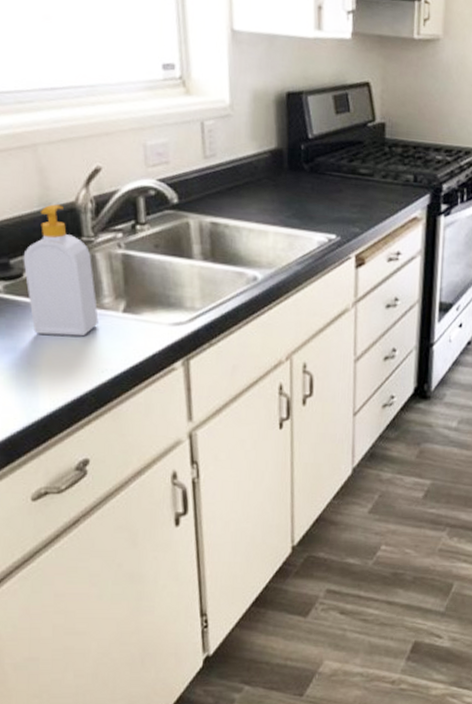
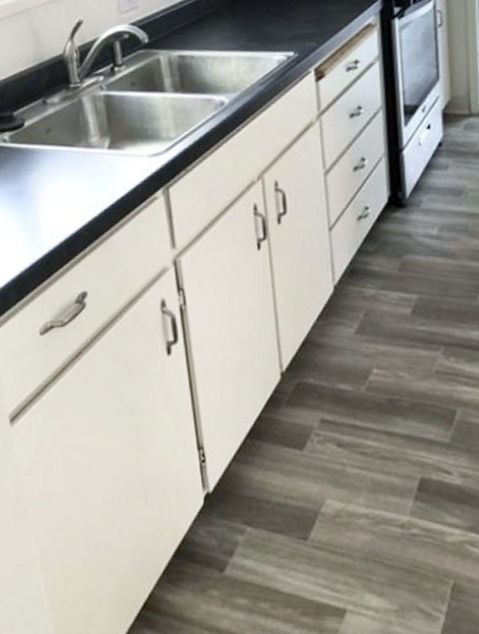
soap bottle: present [23,204,99,337] -> none [23,58,88,176]

